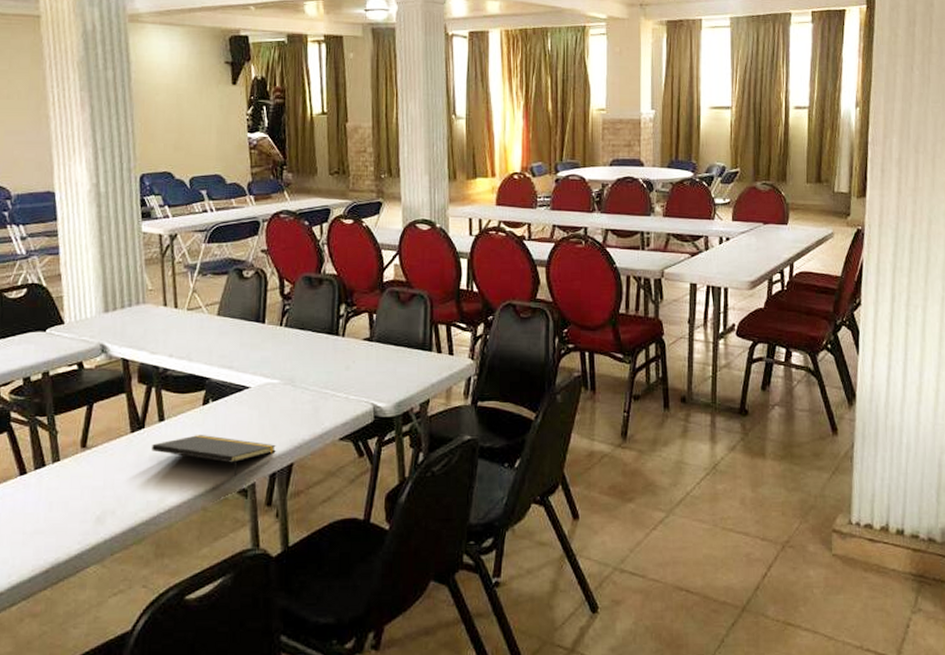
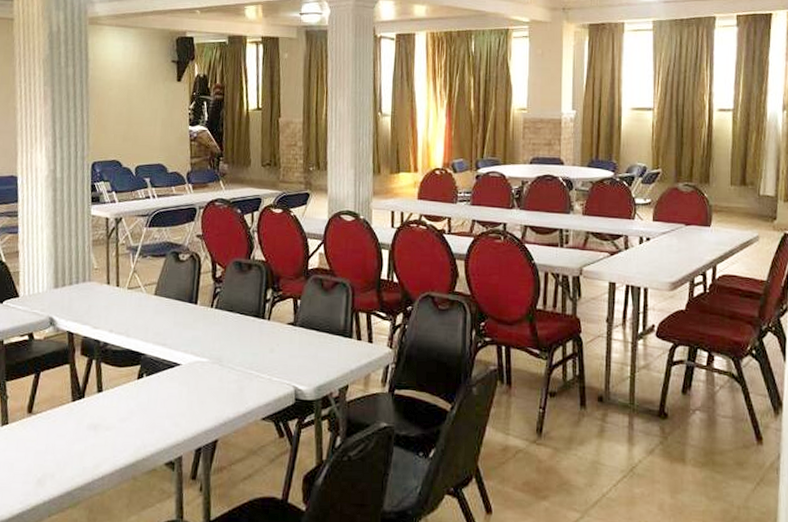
notepad: present [152,435,276,476] -> none [90,407,202,449]

